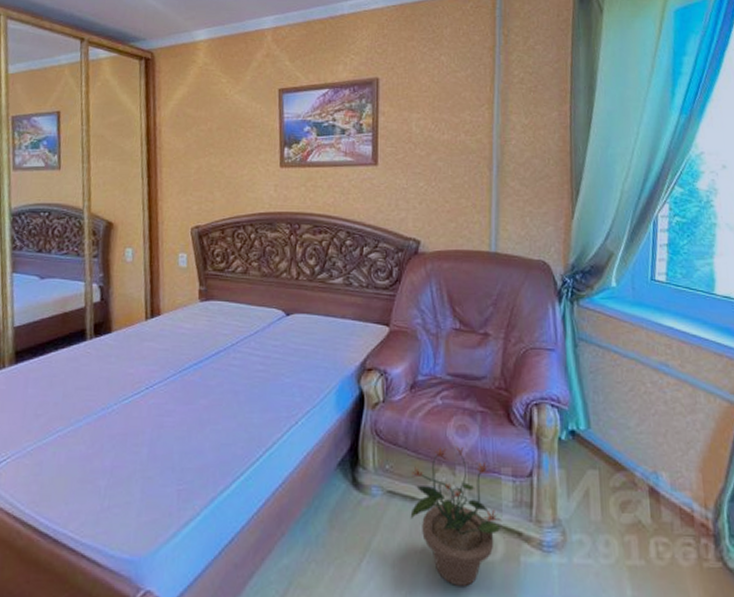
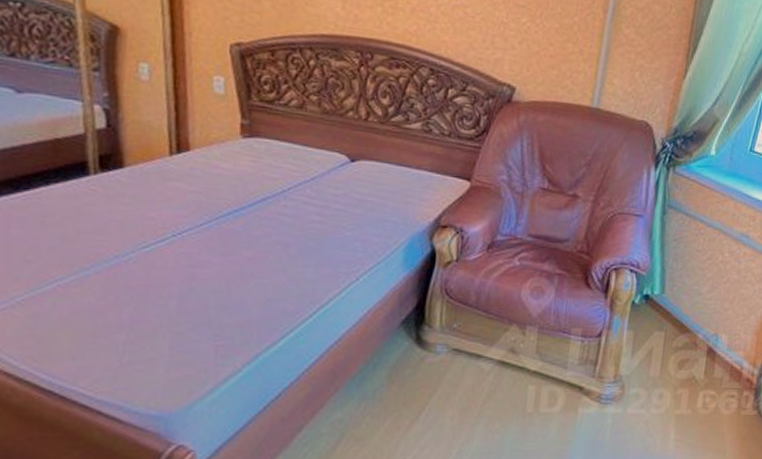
potted plant: present [410,446,501,586] -> none [474,307,565,434]

